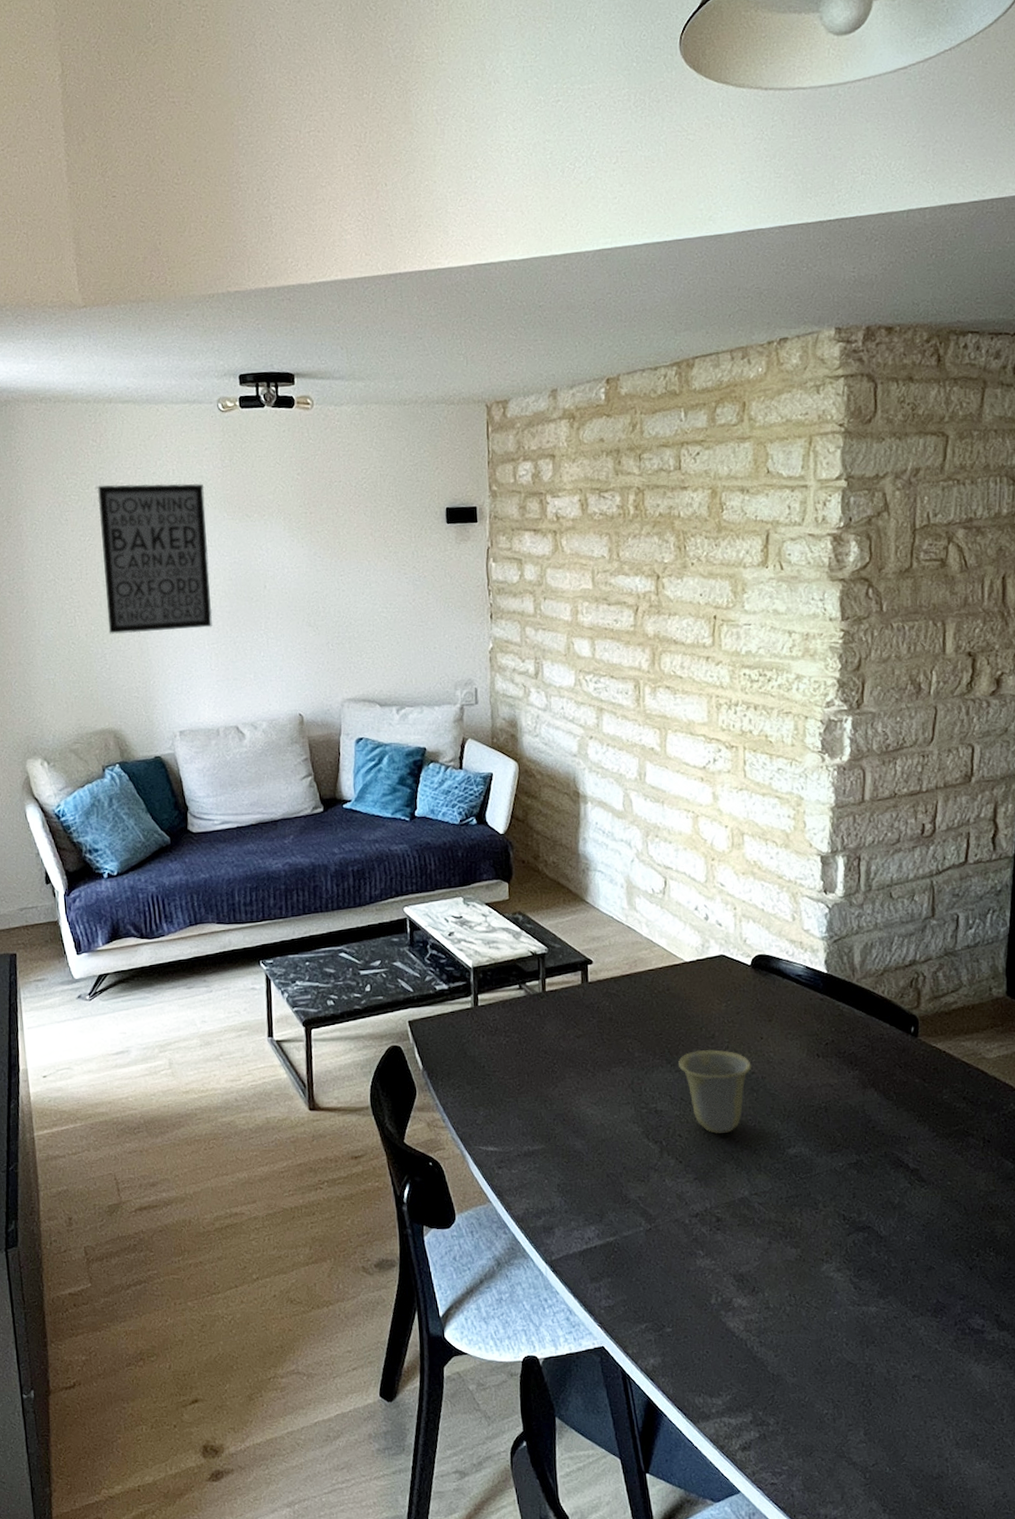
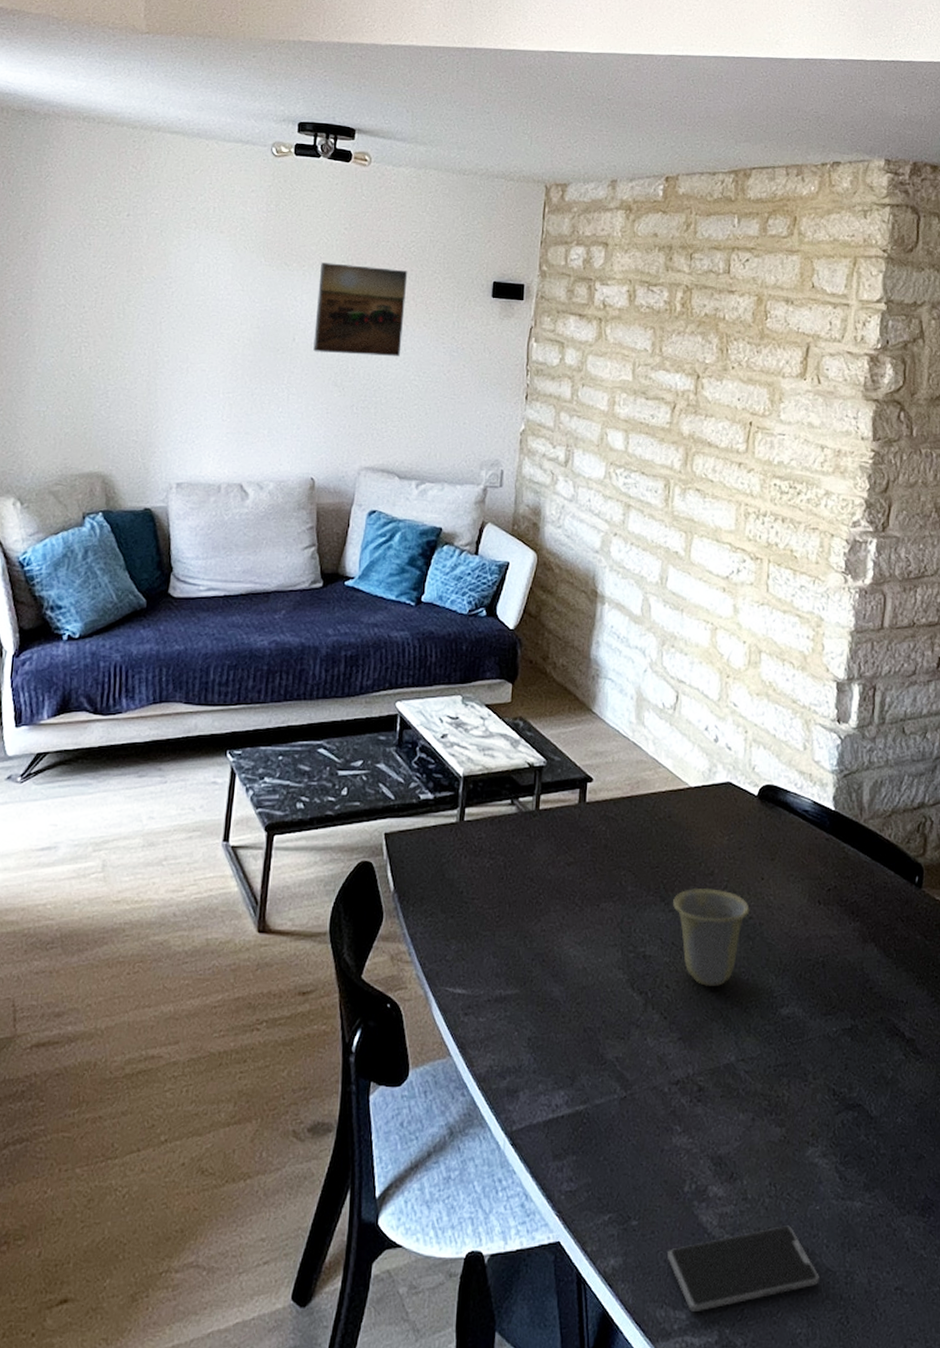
wall art: present [97,483,213,634] -> none [116,213,245,375]
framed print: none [280,507,366,596] -> present [313,262,408,356]
smartphone: none [701,1328,842,1398] -> present [667,1225,819,1312]

